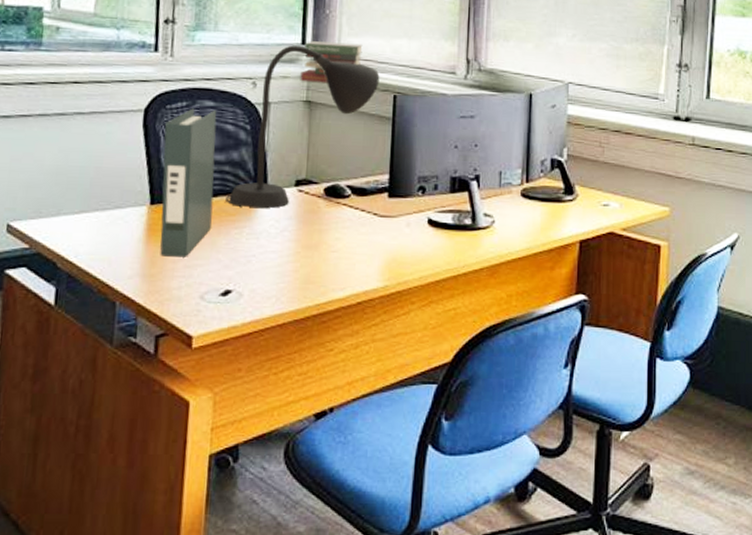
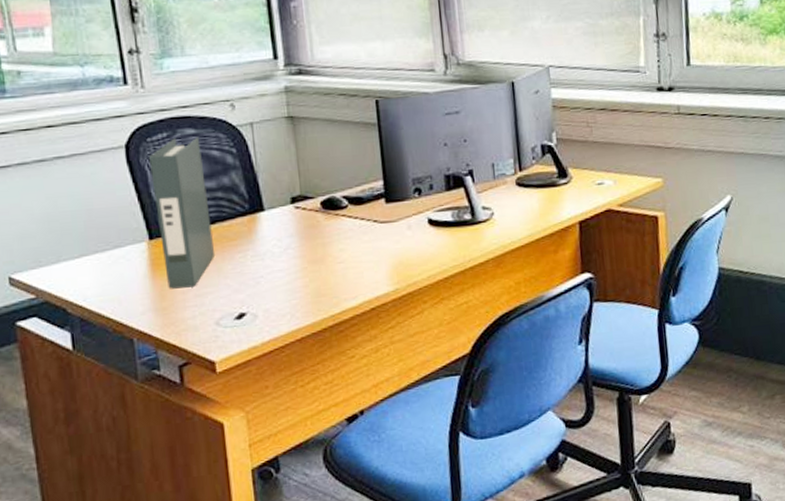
desk lamp: present [226,45,380,208] -> none [224,60,359,231]
books: present [300,41,363,83] -> none [277,51,337,98]

